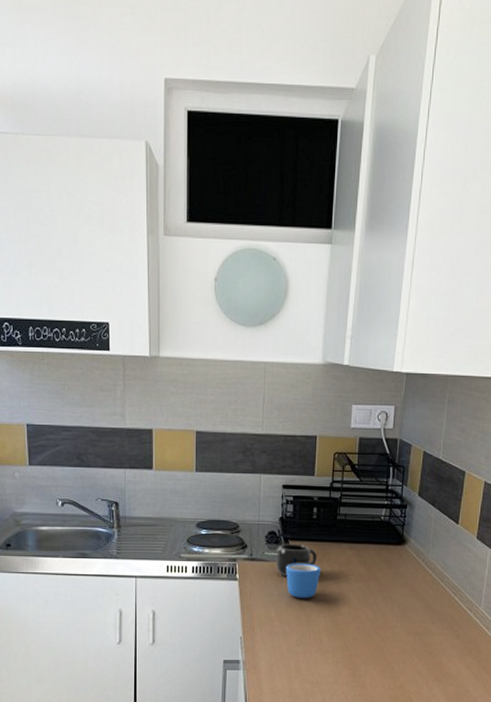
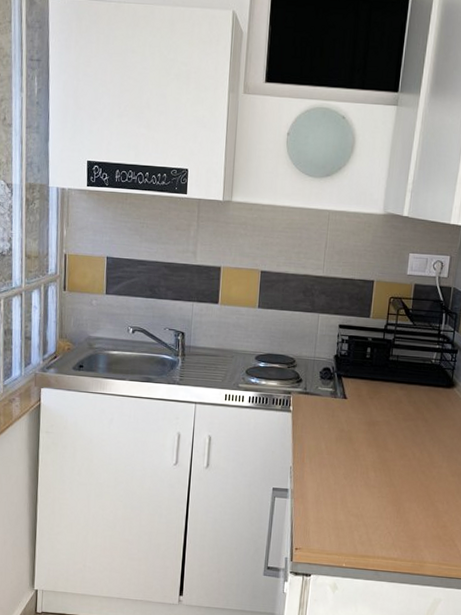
mug: present [275,543,317,576] -> none [328,380,368,411]
mug: present [285,563,321,598] -> none [337,399,372,434]

